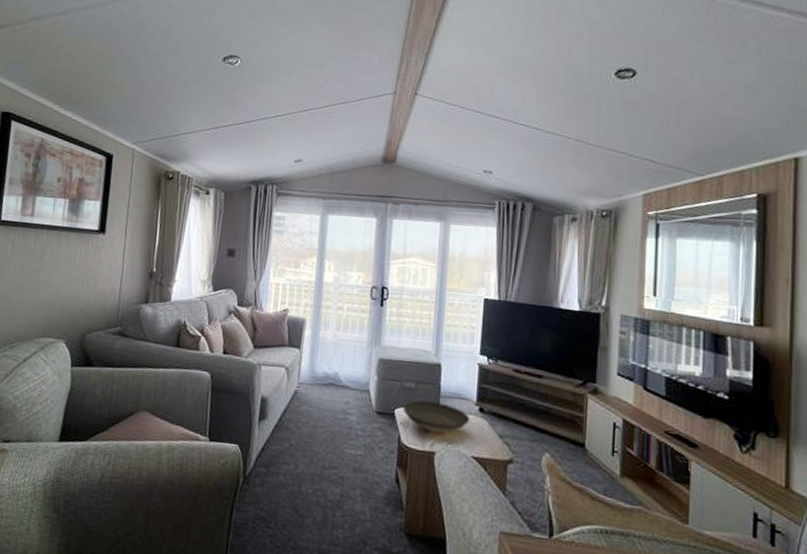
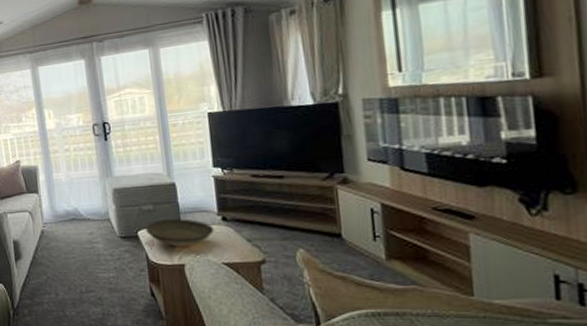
books: present [634,425,690,483] -> none [396,206,470,256]

